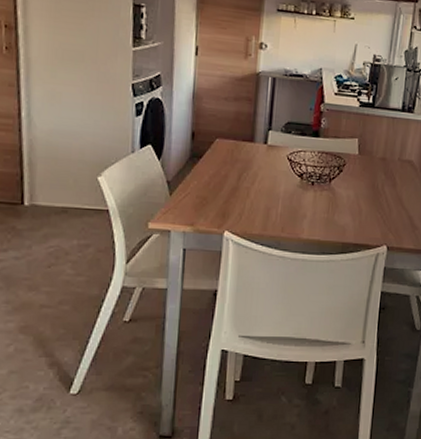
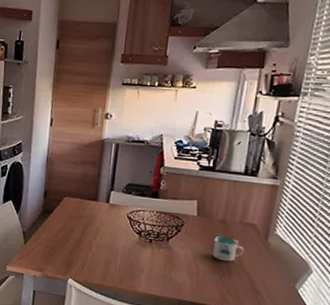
mug: none [375,174,403,200] -> present [213,236,245,262]

